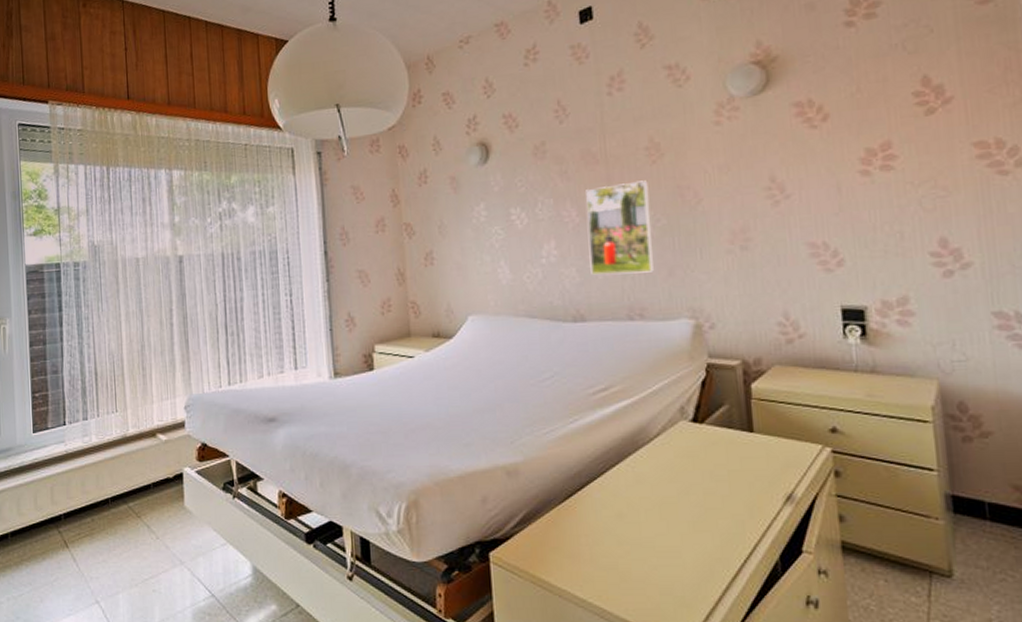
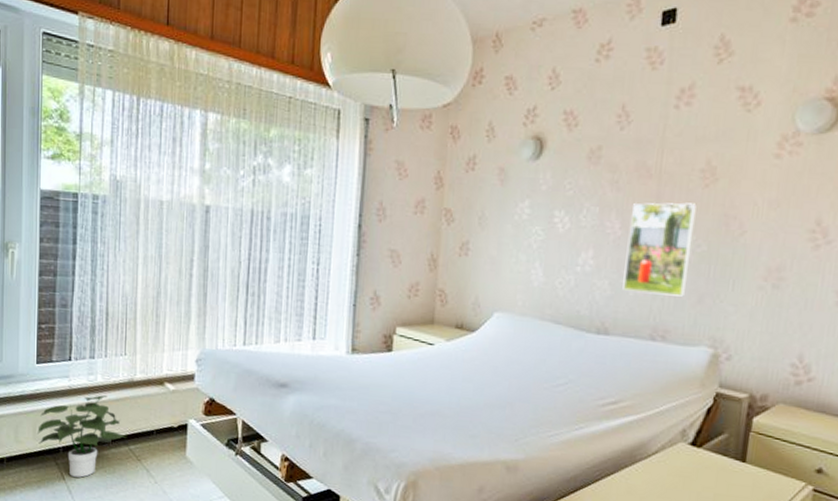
potted plant: none [38,455,124,543] -> present [37,395,126,478]

